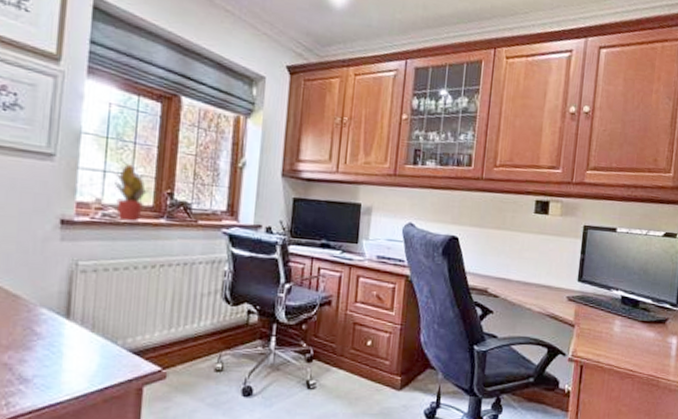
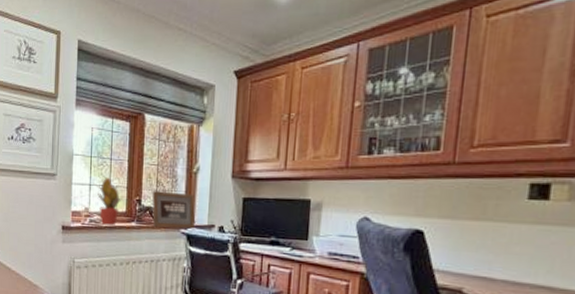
picture frame: none [187,184,240,229] -> present [152,191,196,229]

